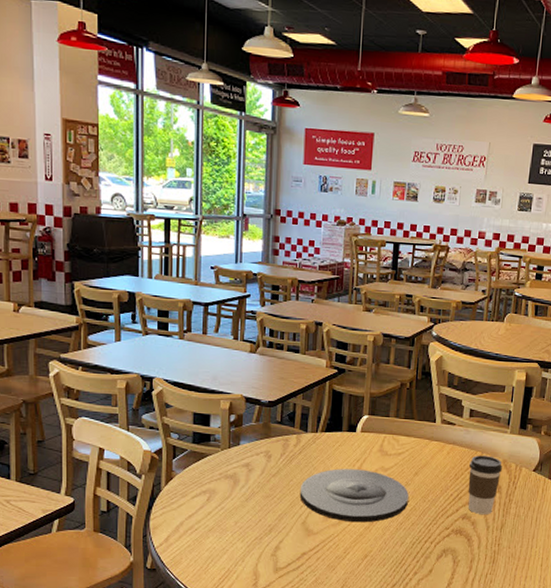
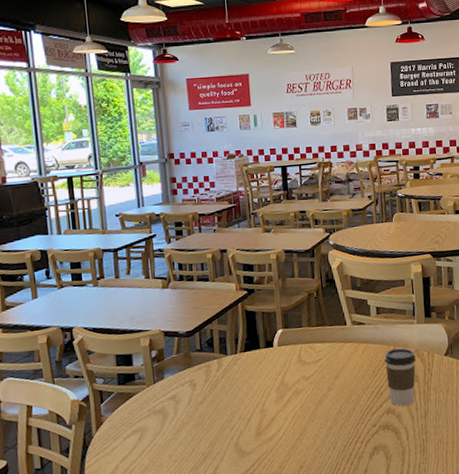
plate: present [299,469,409,523] -> none [227,382,333,437]

